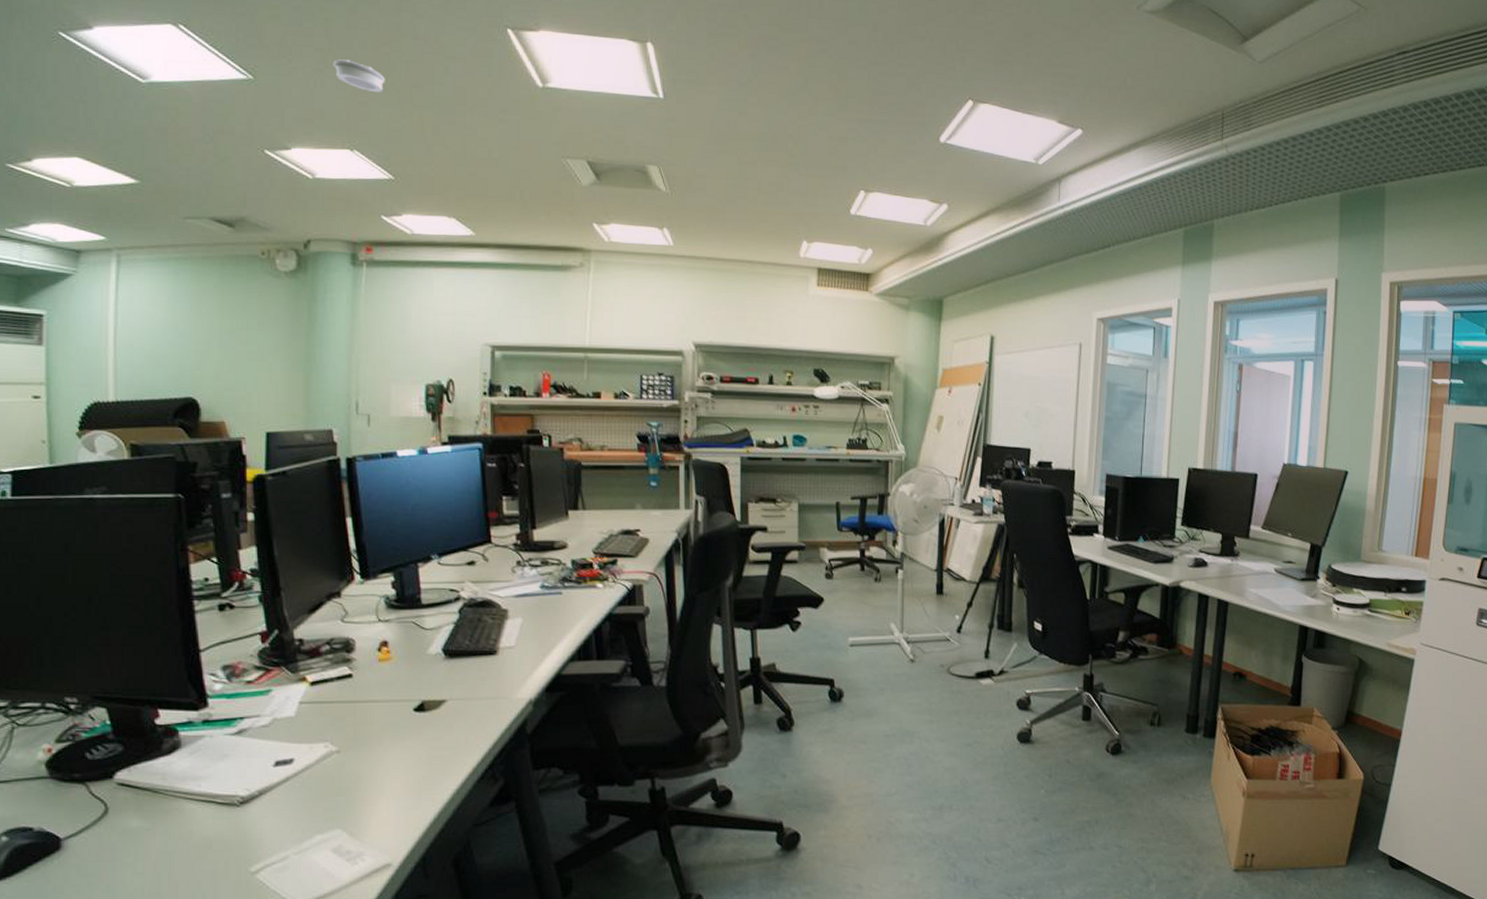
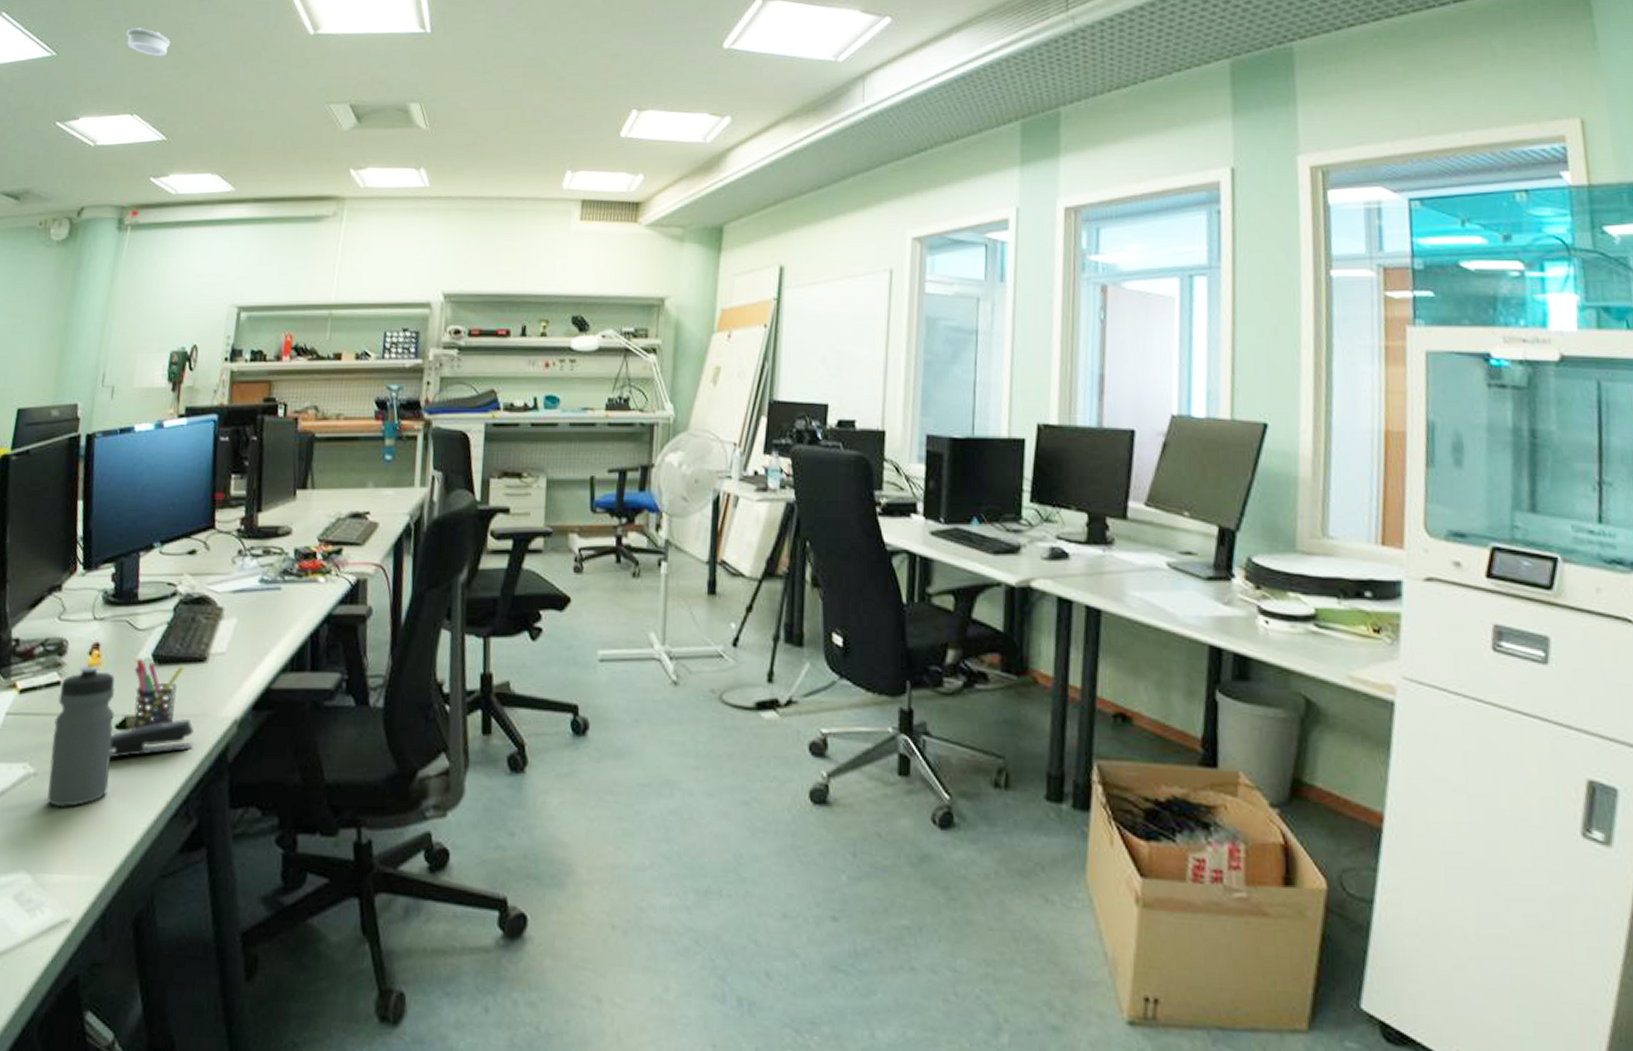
water bottle: none [351,660,413,778] -> present [47,665,116,808]
stapler: none [411,702,492,735] -> present [109,719,194,757]
pen holder: none [426,653,477,712] -> present [132,659,185,730]

